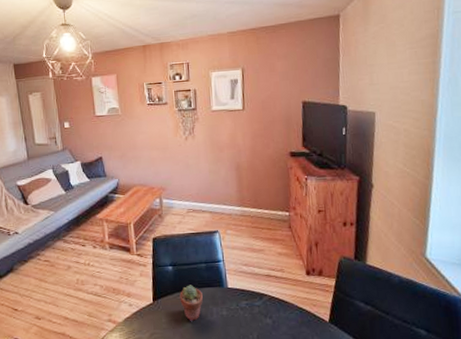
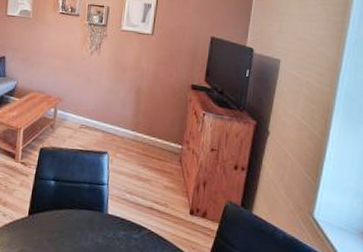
potted succulent: present [180,285,203,322] -> none [56,204,81,245]

